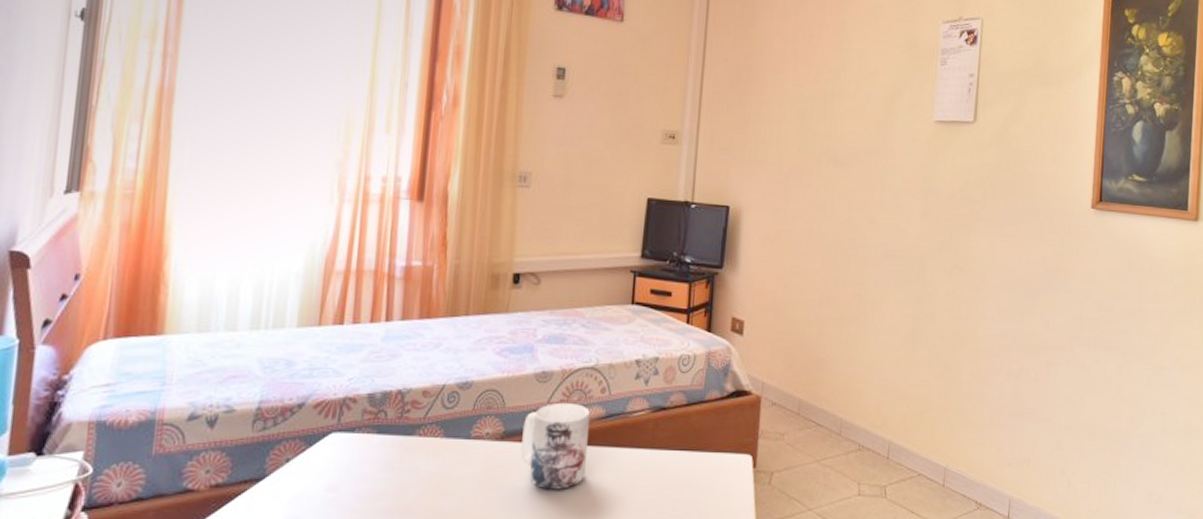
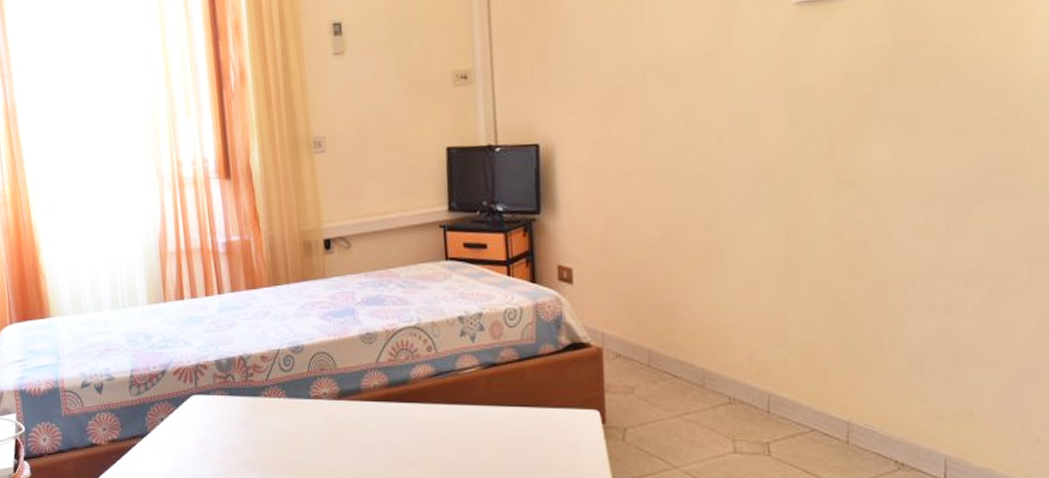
mug: present [521,402,590,490] -> none [356,362,423,445]

